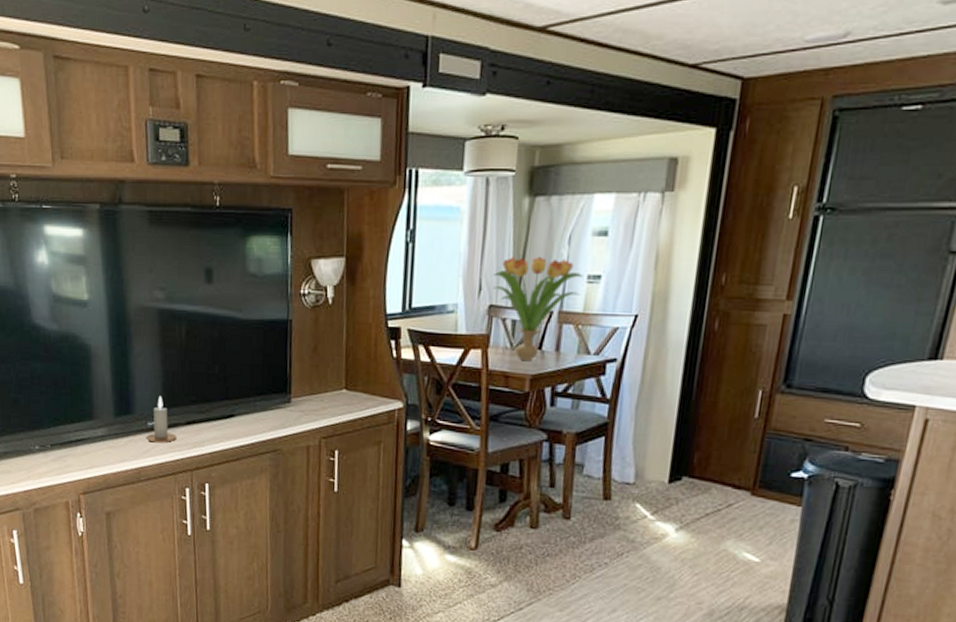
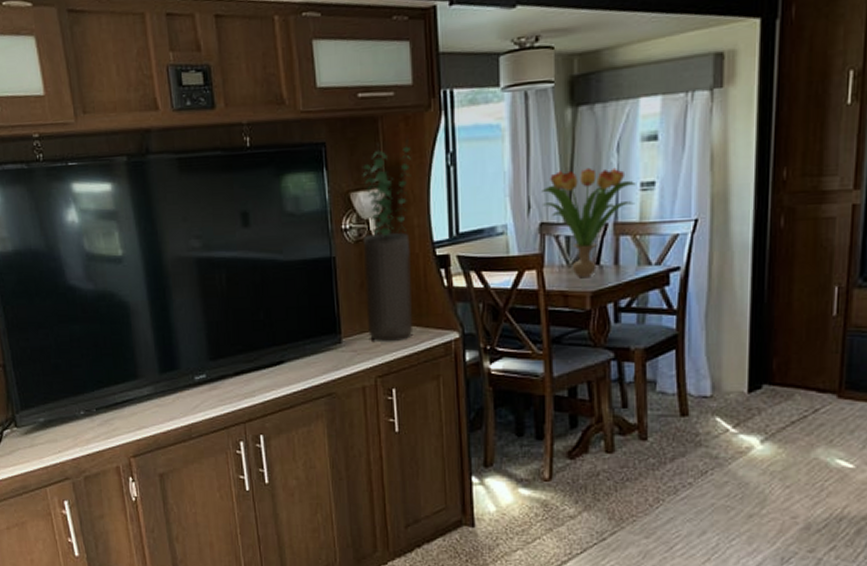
candle: present [145,395,177,443] -> none [193,347,226,397]
vase: none [317,210,373,405] -> present [361,136,414,341]

